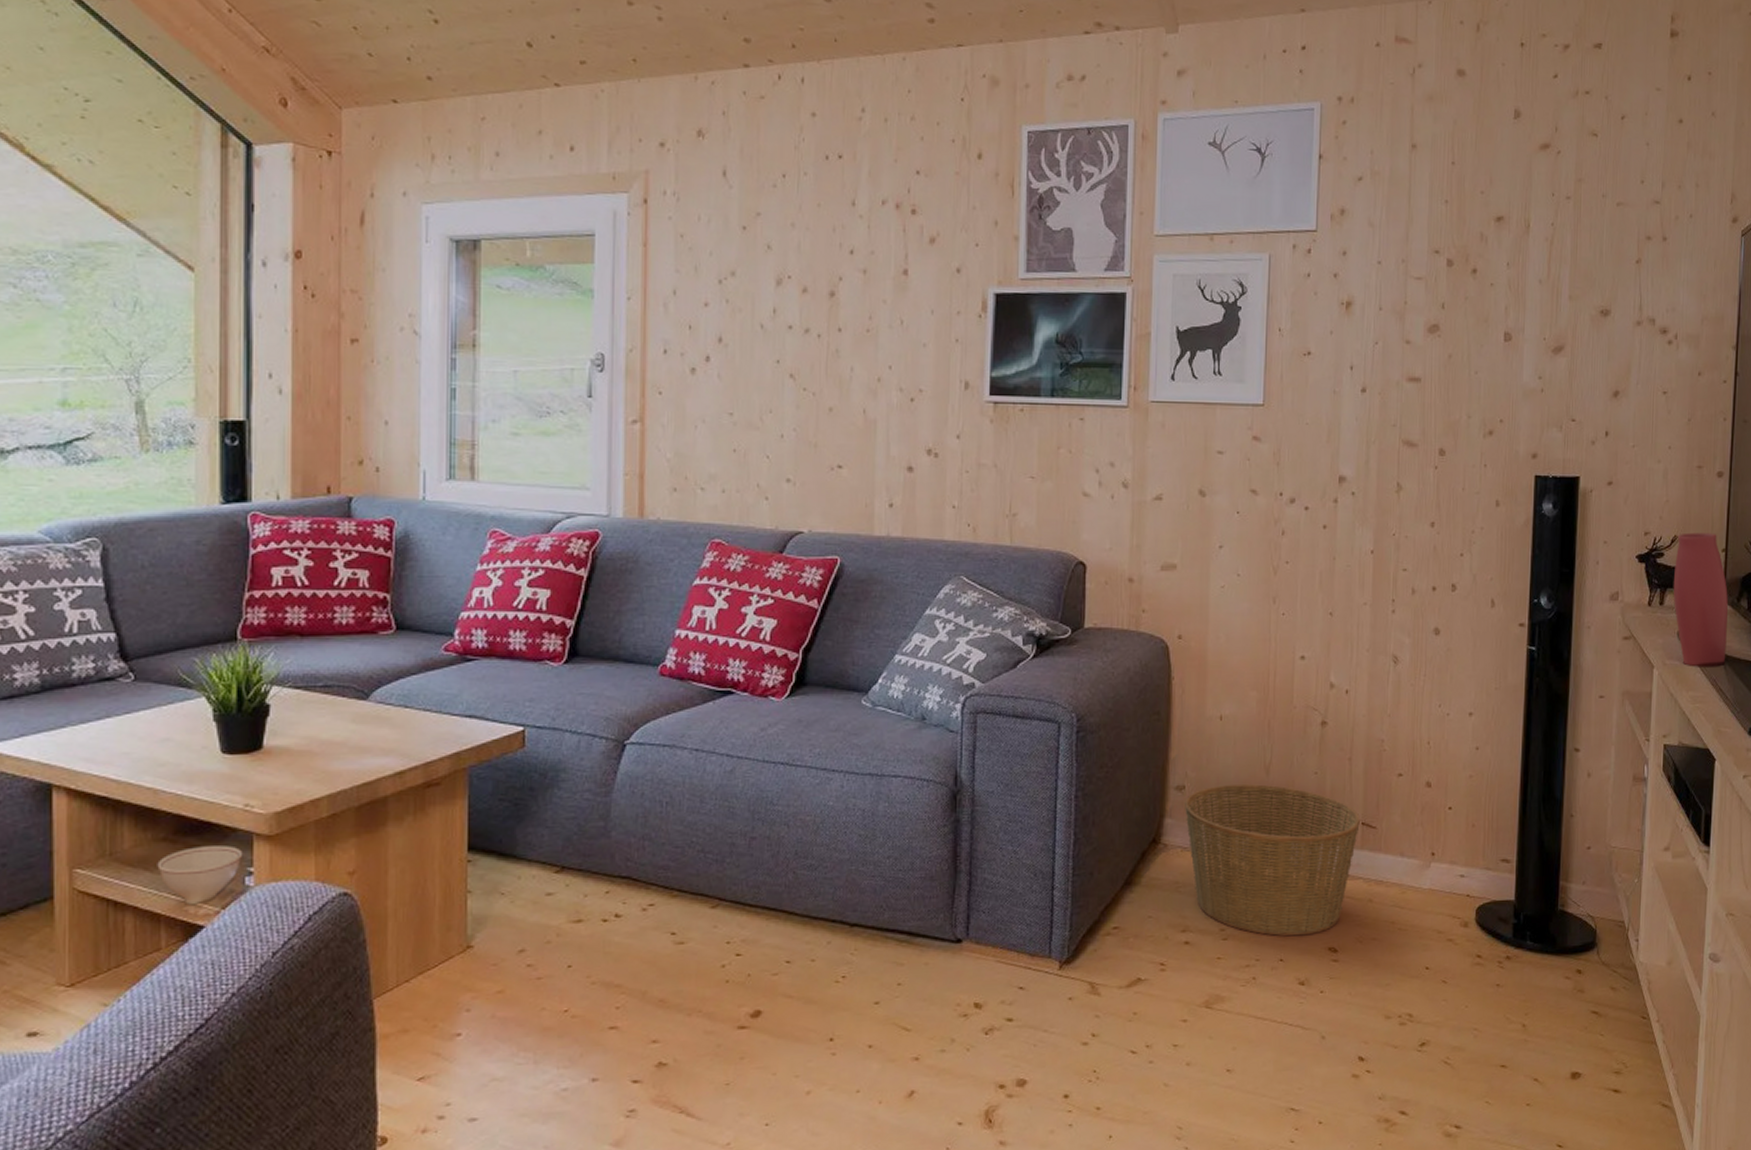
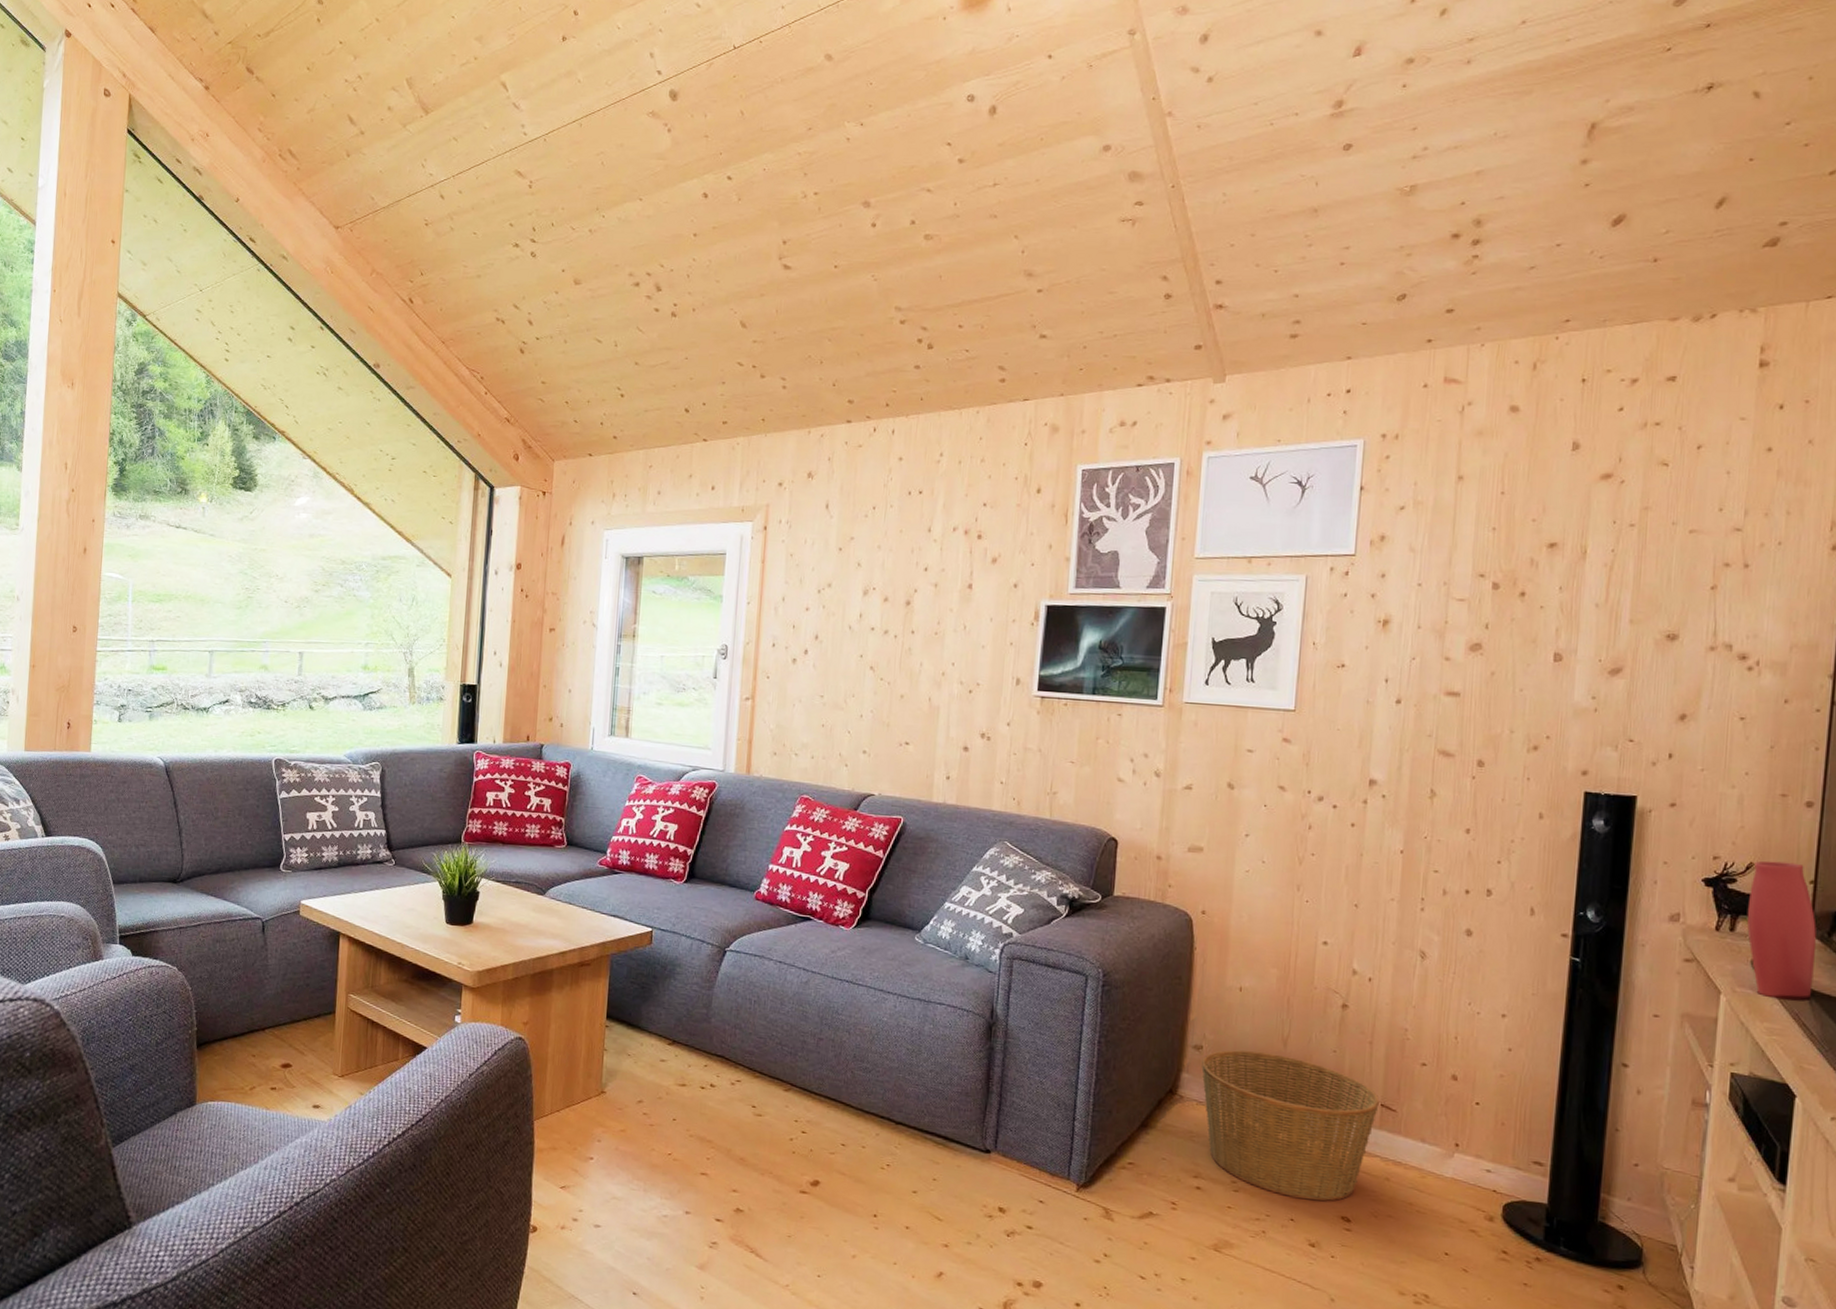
bowl: present [157,845,243,906] -> none [400,989,455,1032]

